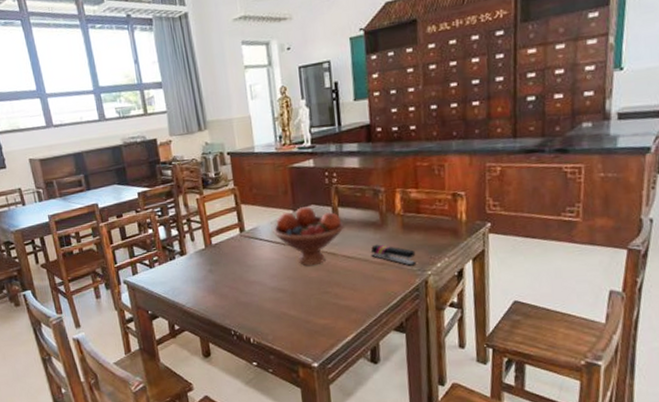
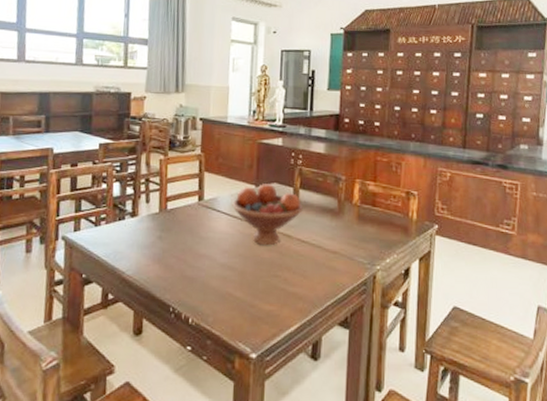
stapler: present [370,244,417,266] -> none [324,232,367,258]

